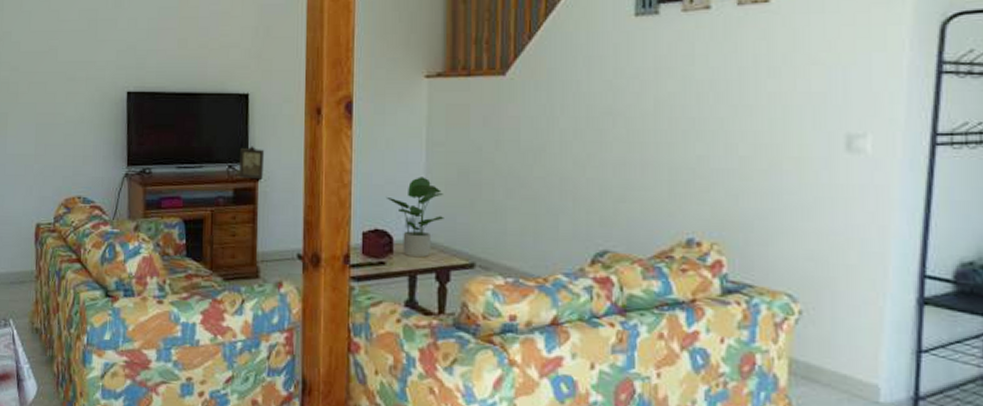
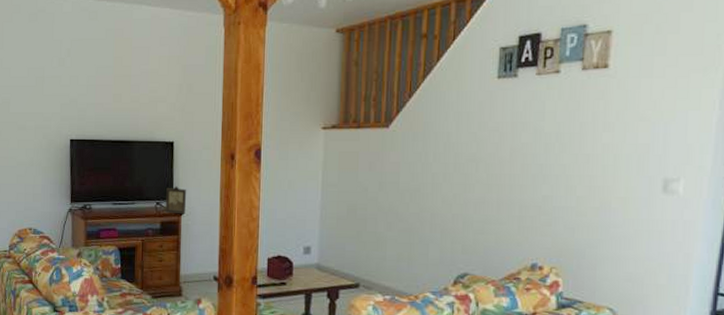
potted plant: present [385,177,444,258] -> none [287,212,335,280]

